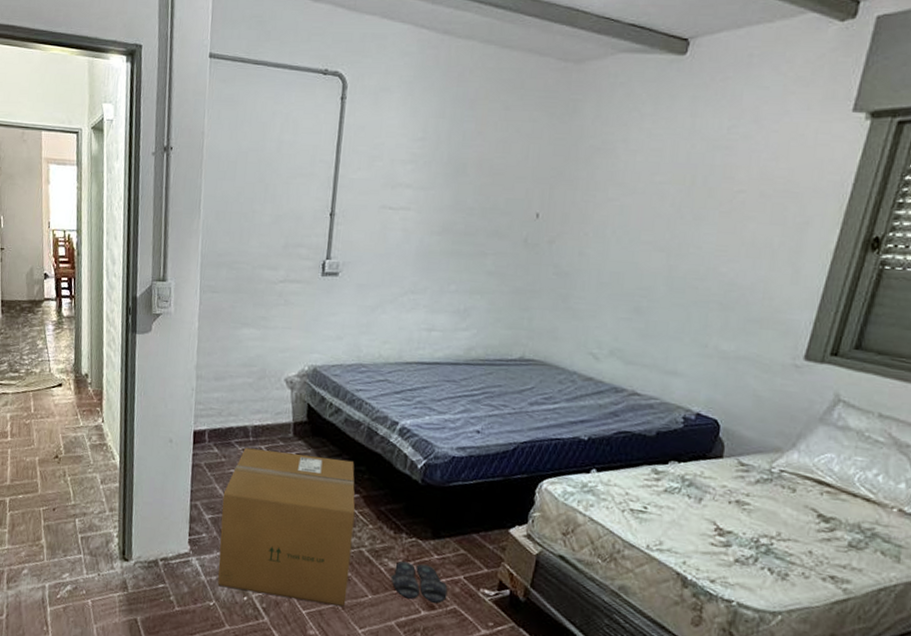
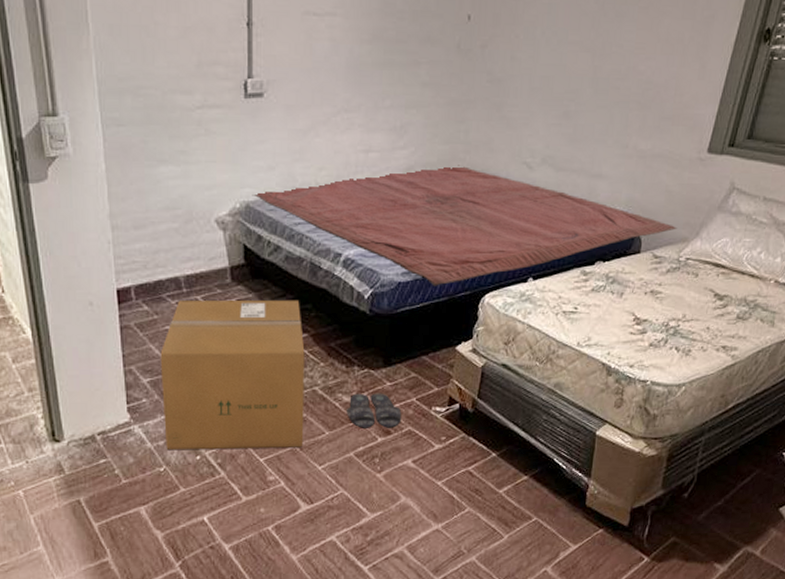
blanket: none [320,349,768,465] -> present [252,165,677,286]

